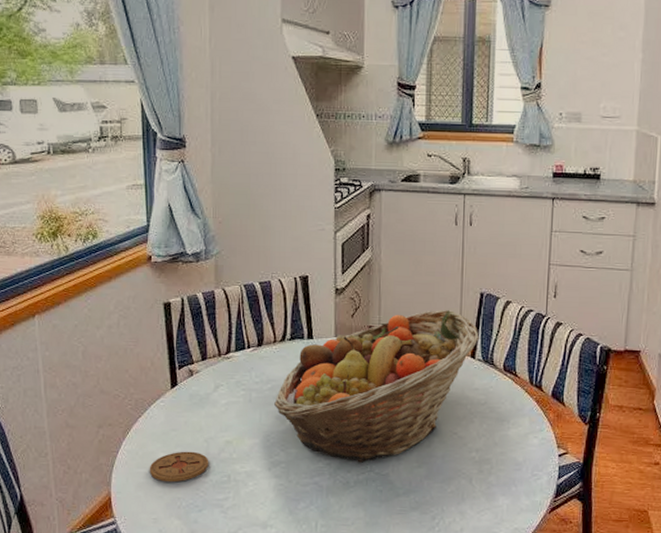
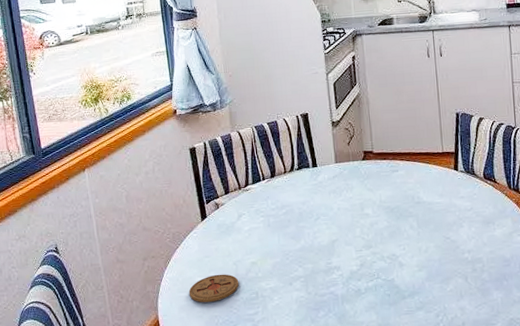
fruit basket: present [274,310,480,464] -> none [290,131,461,273]

